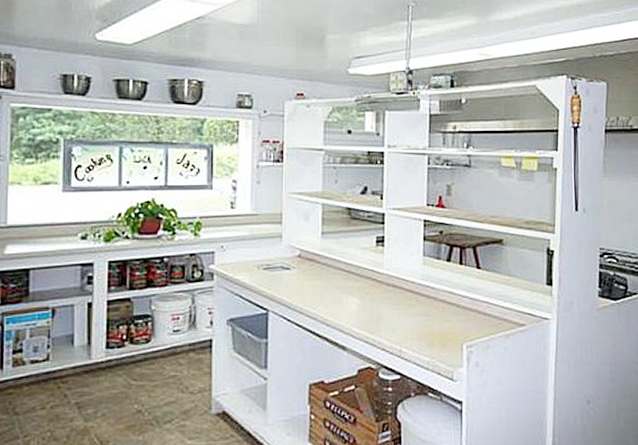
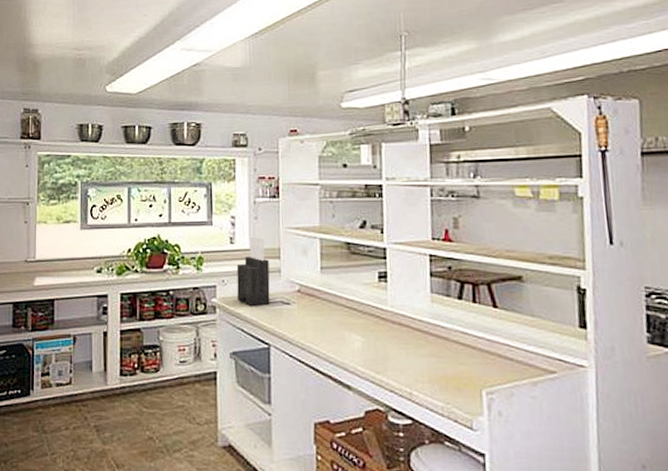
knife block: none [237,201,270,272] -> present [236,236,270,306]

